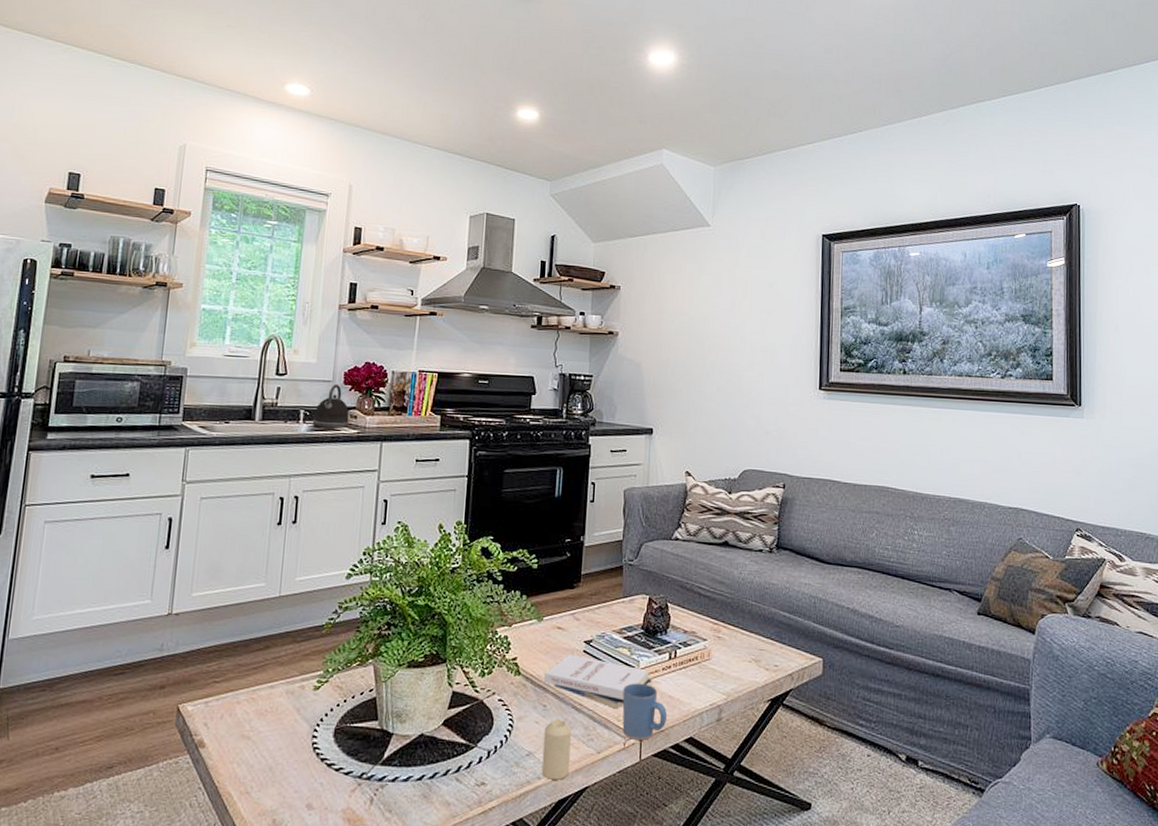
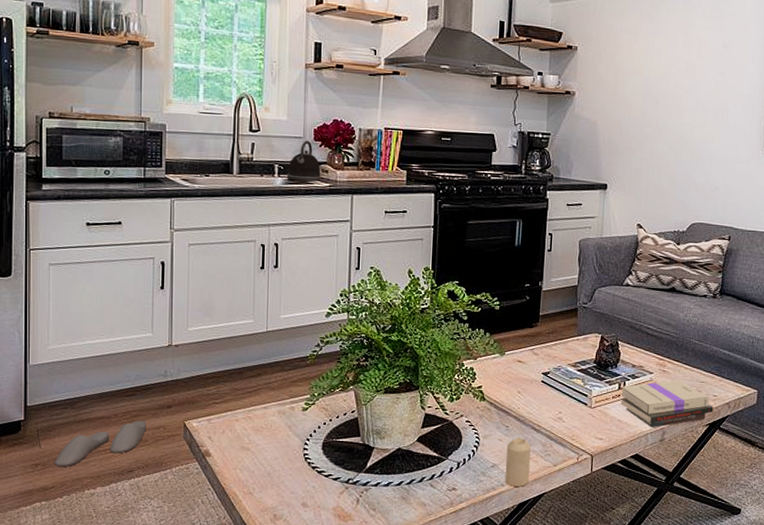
slippers: none [22,704,135,763] -> present [54,420,147,467]
books: present [544,653,653,709] -> none [507,383,604,430]
mug: present [622,683,668,740] -> none [576,408,616,456]
books: none [671,648,775,704] -> present [620,380,714,427]

